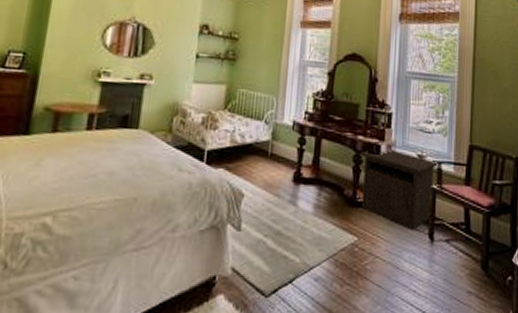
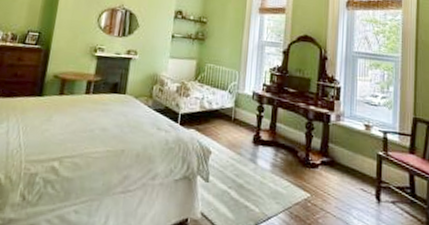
nightstand: present [361,149,438,231] -> none [312,119,384,191]

